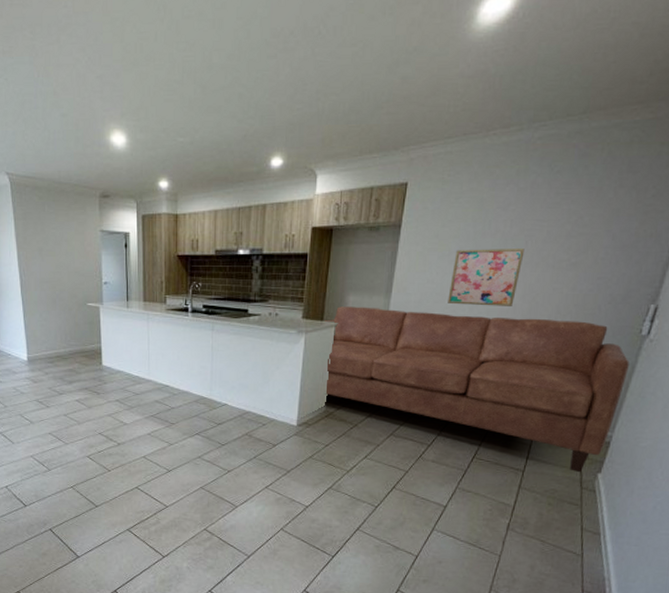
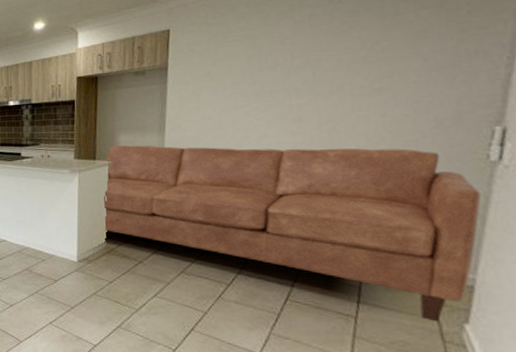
wall art: present [448,249,525,306] -> none [229,79,313,139]

